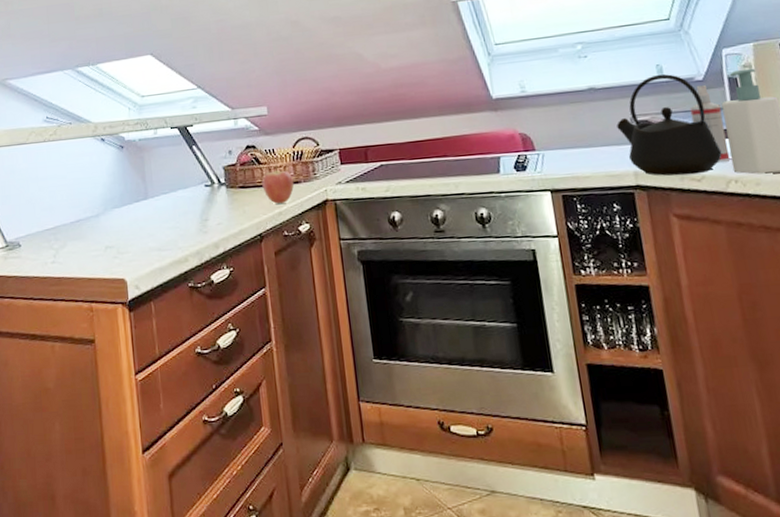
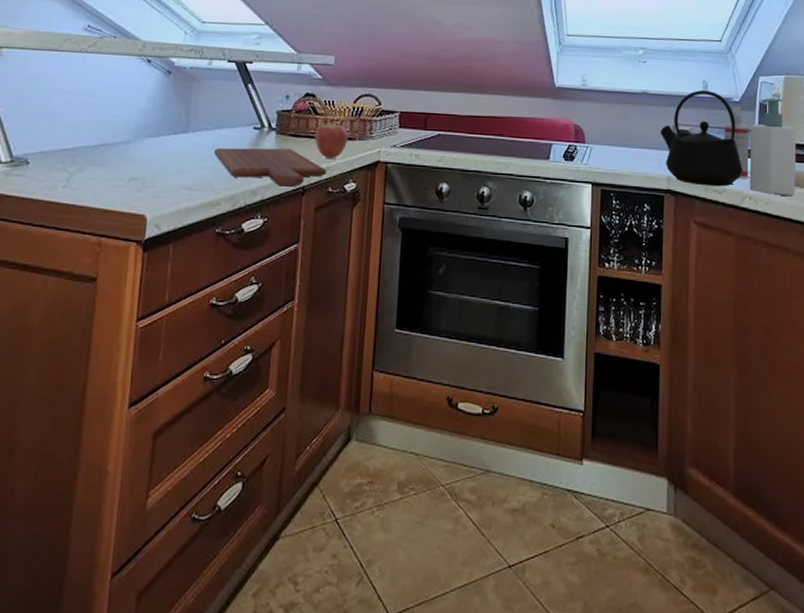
cutting board: none [174,200,280,237] -> present [214,147,327,187]

